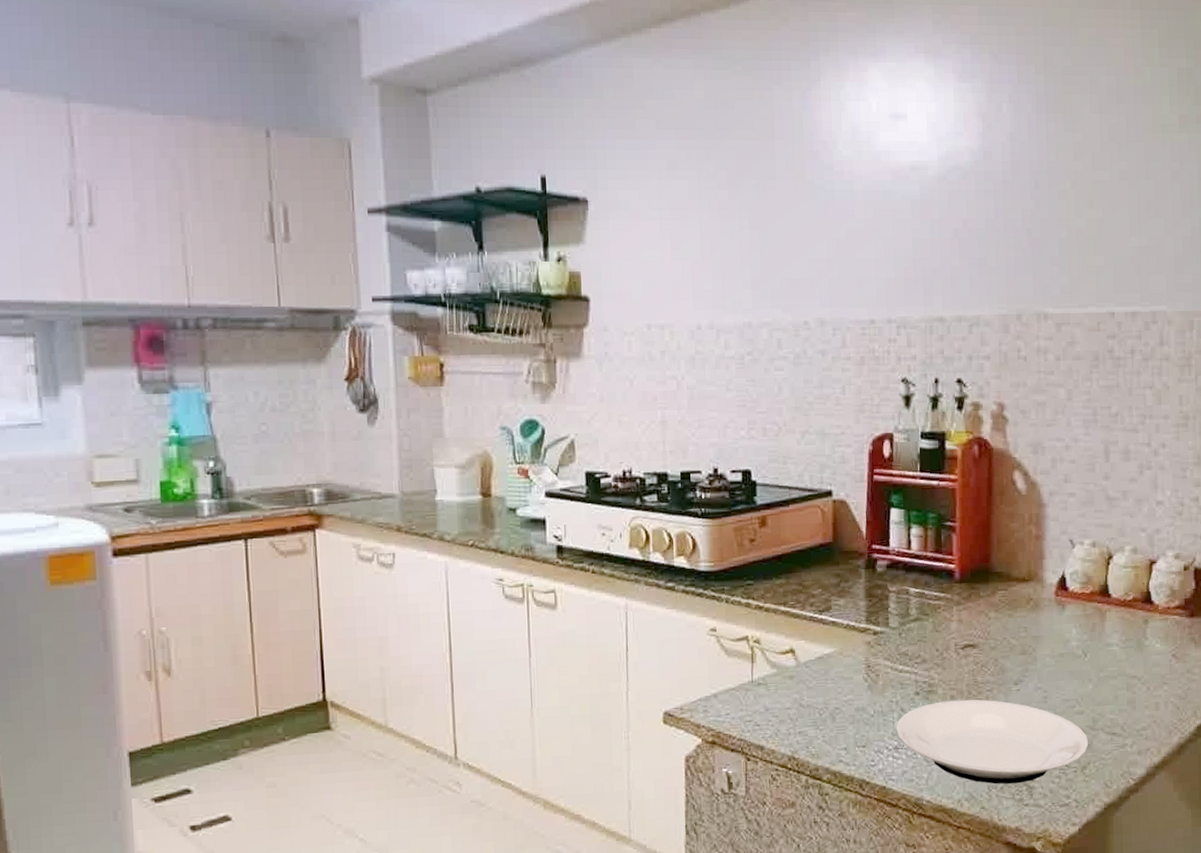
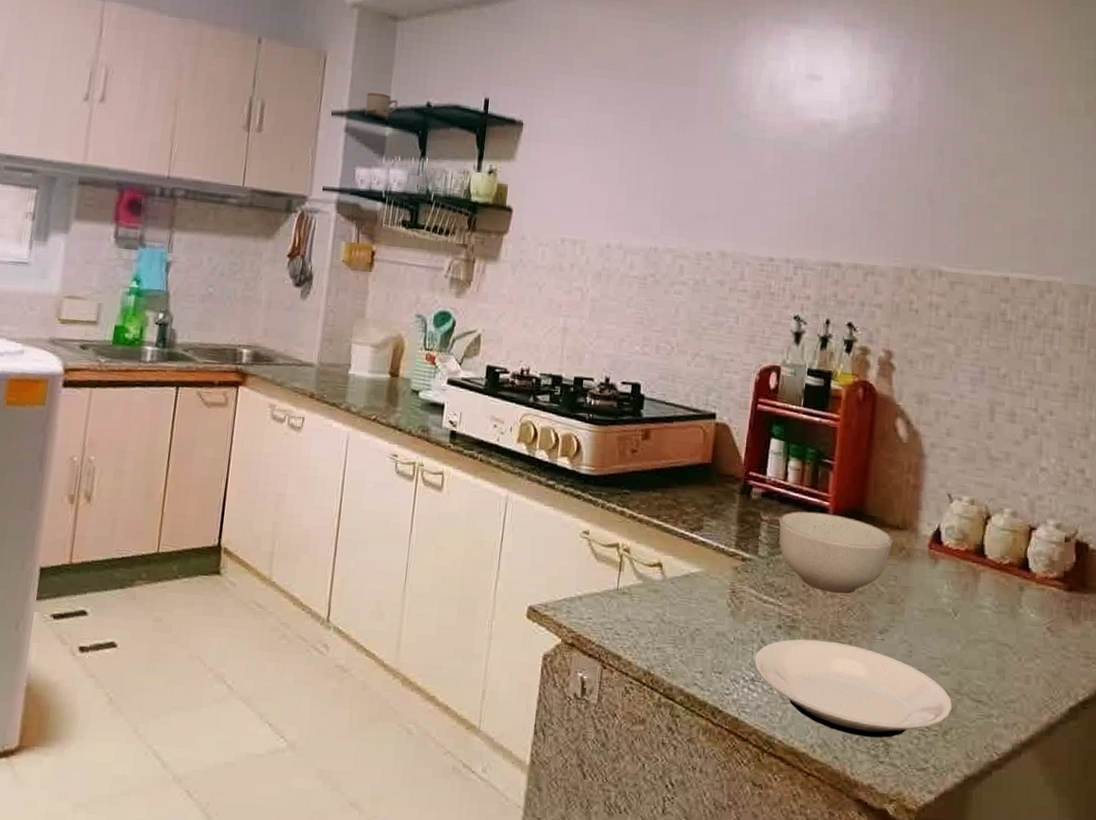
mug: none [405,181,443,214] -> present [365,92,399,121]
bowl: none [906,575,1020,653] -> present [778,511,893,594]

